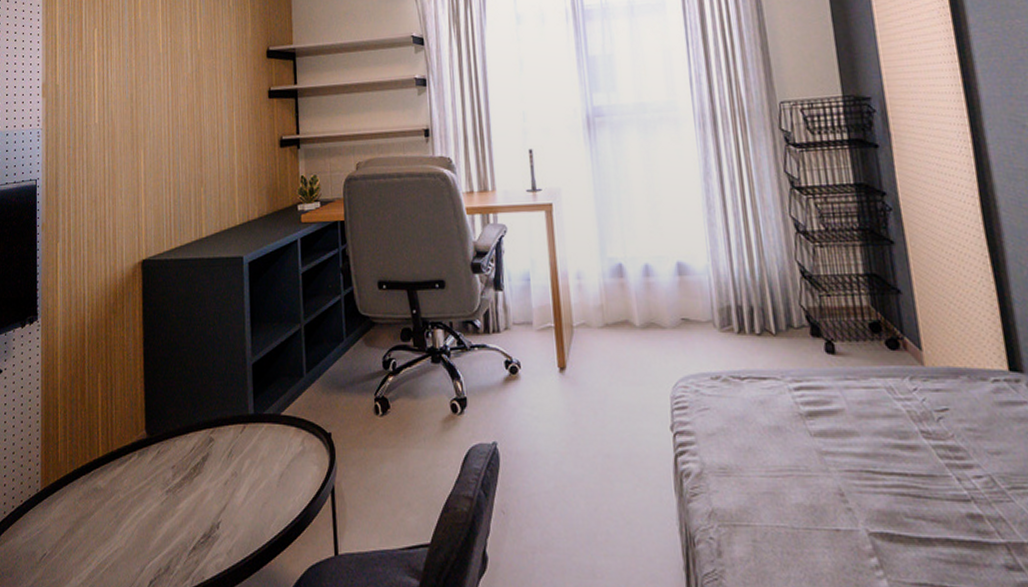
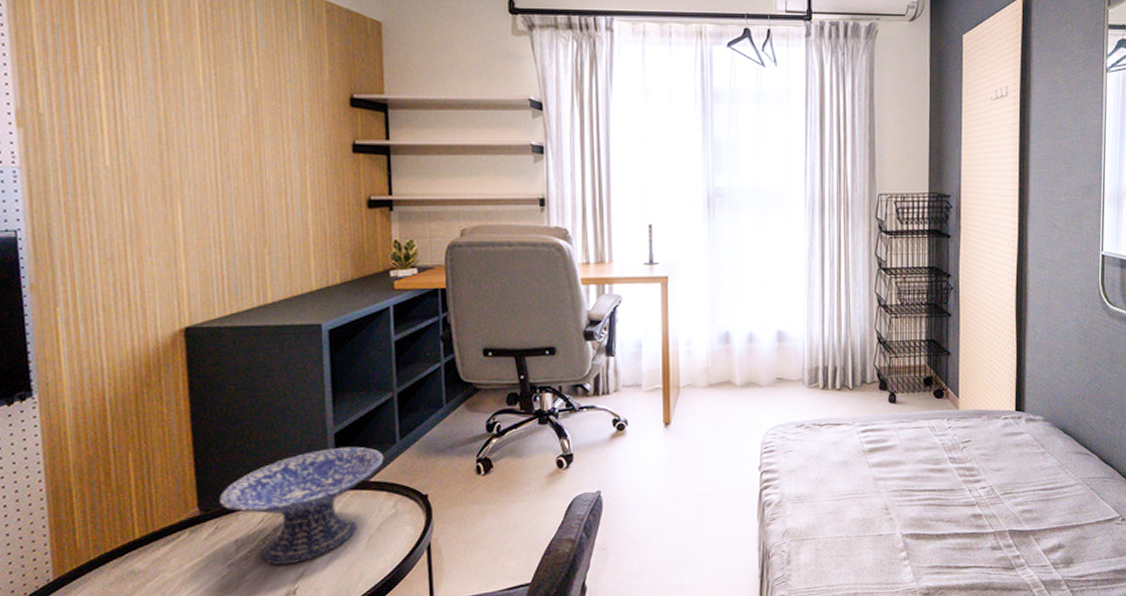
decorative bowl: none [162,378,293,496] -> present [220,446,384,566]

